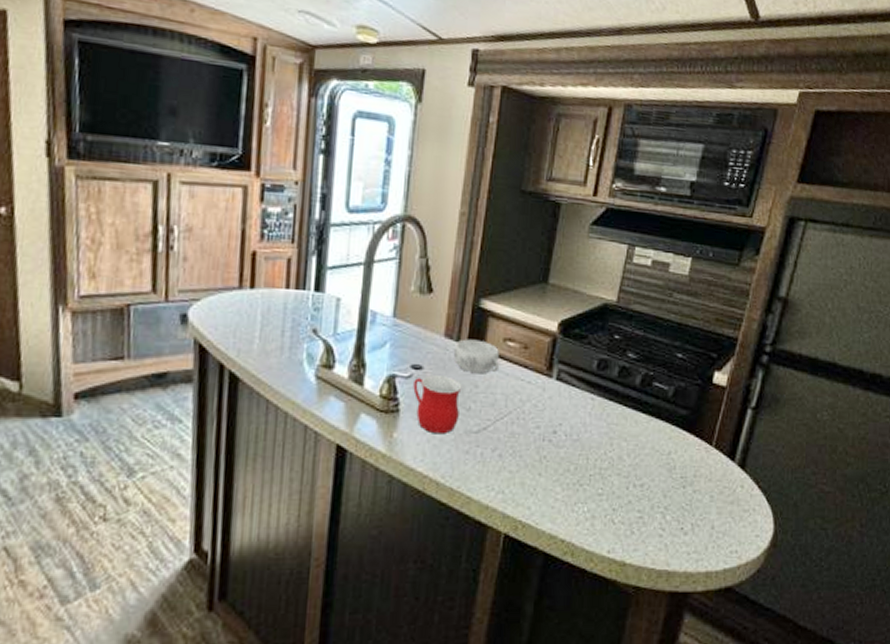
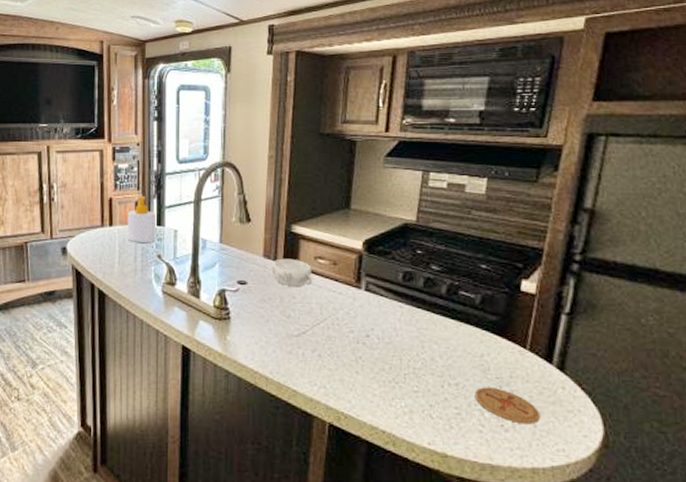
soap bottle: none [274,250,314,313] -> present [127,195,155,242]
mug: present [413,375,462,435] -> none [240,289,282,338]
coaster: none [658,487,719,526] -> present [474,387,541,425]

